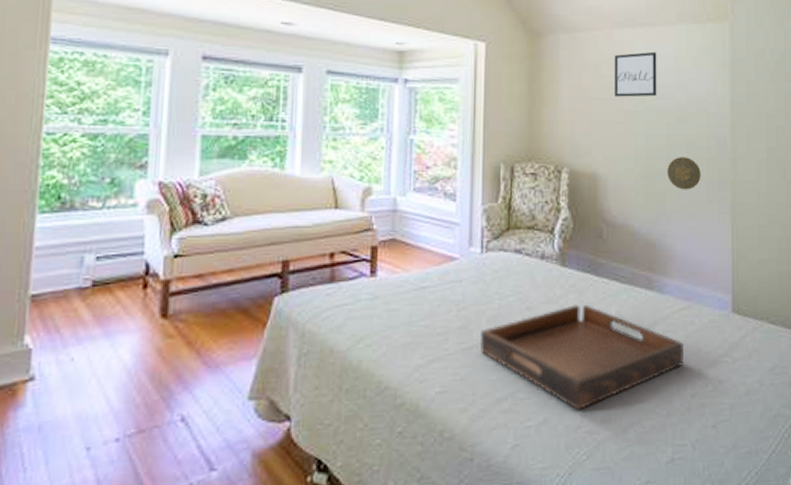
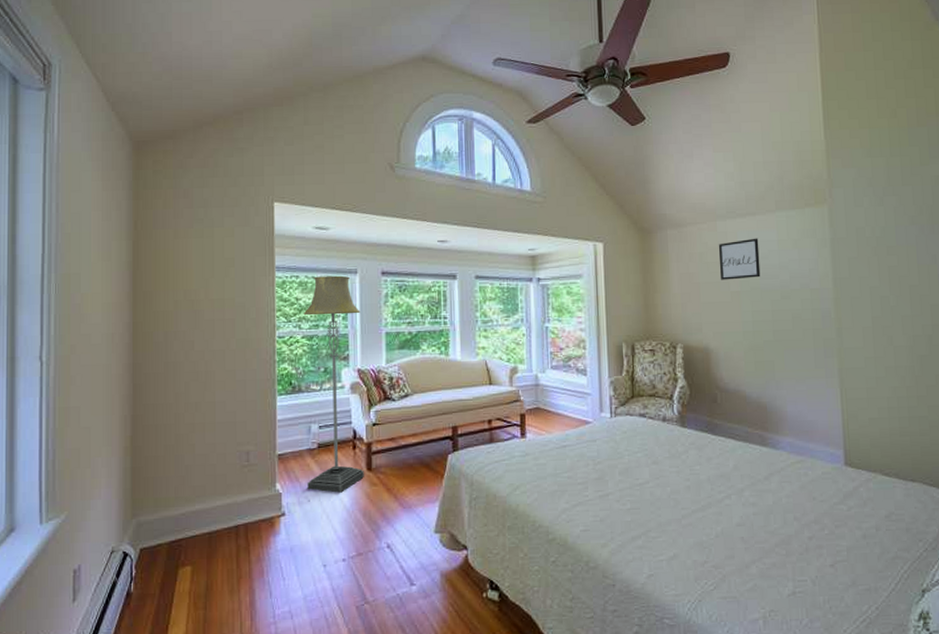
floor lamp: none [71,55,169,348] -> present [303,275,364,493]
serving tray: present [479,304,683,410] -> none [614,459,800,548]
decorative plate: present [667,157,701,190] -> none [774,329,807,358]

